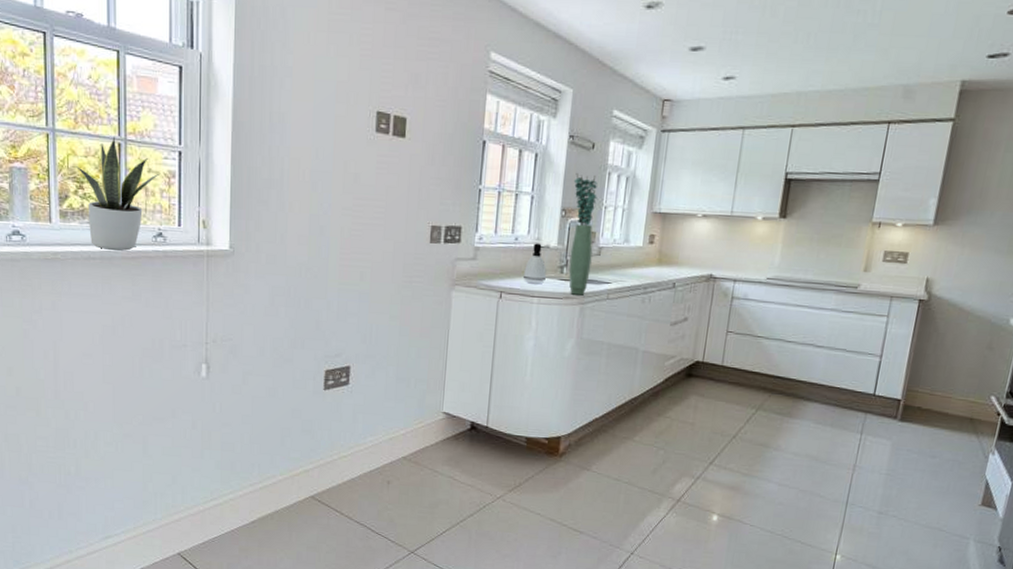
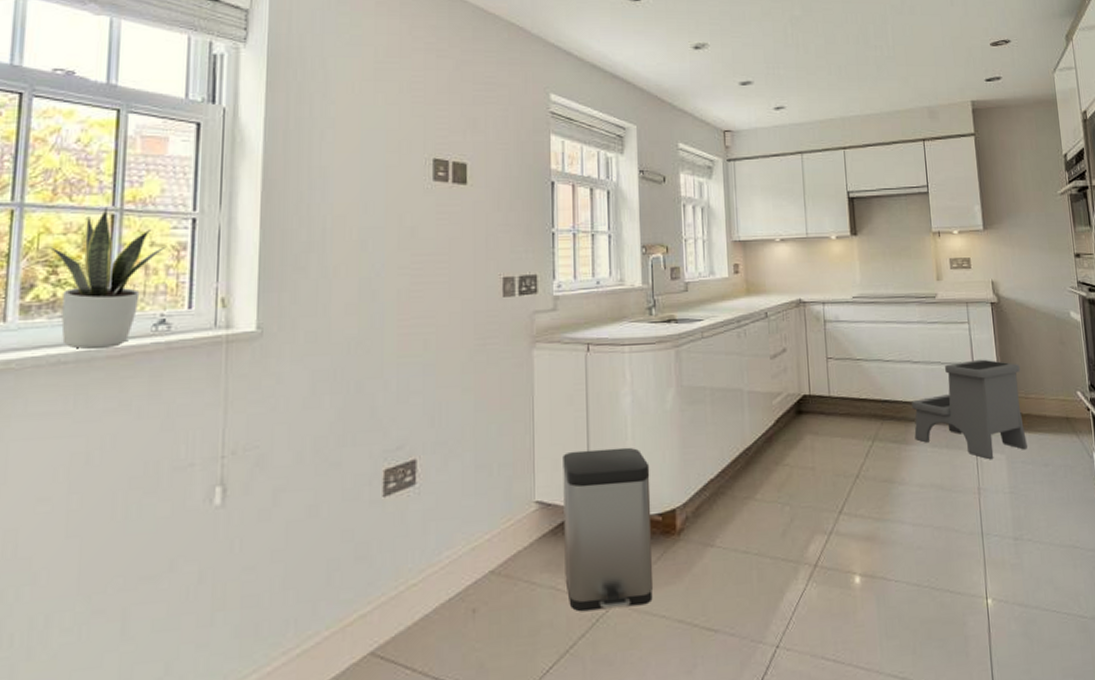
pedal bin: none [461,378,543,503] -> present [563,447,653,612]
soap dispenser: present [522,243,550,284] -> none [609,285,635,331]
vase: present [568,173,597,295] -> none [649,208,680,338]
step stool: none [800,352,934,444] -> present [912,359,1027,460]

